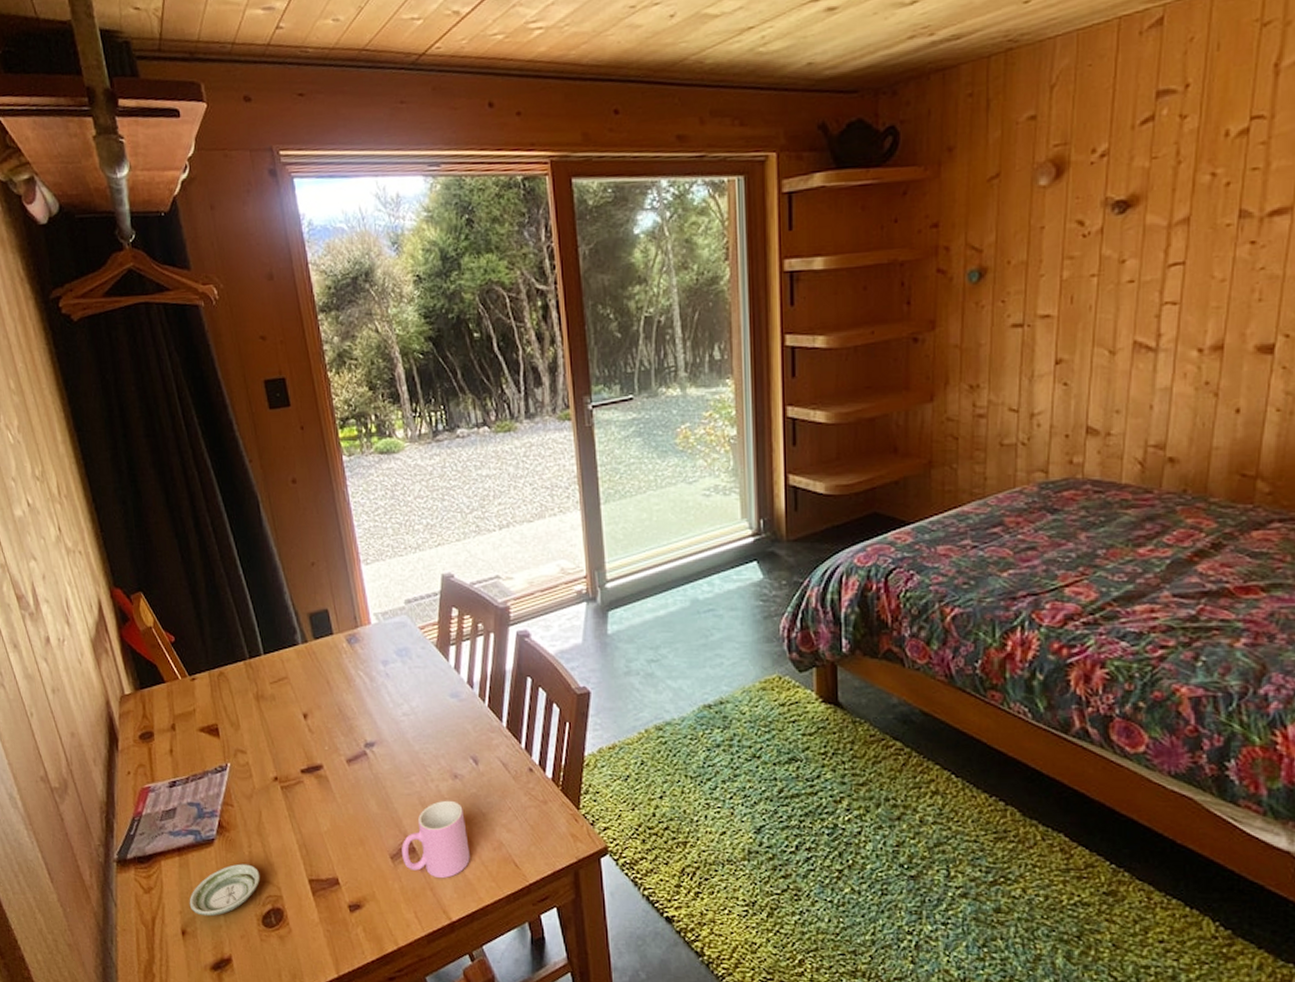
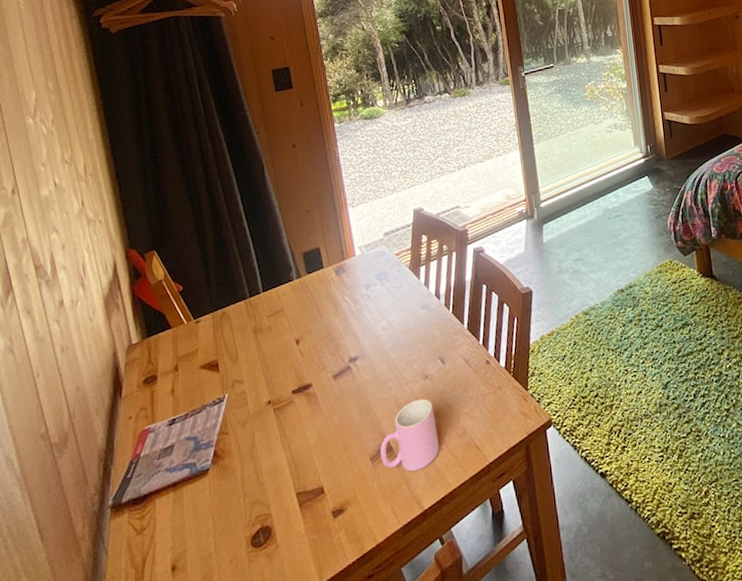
saucer: present [189,863,261,916] -> none [181,487,251,548]

